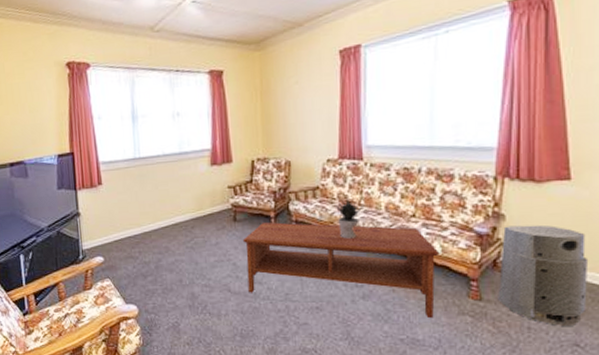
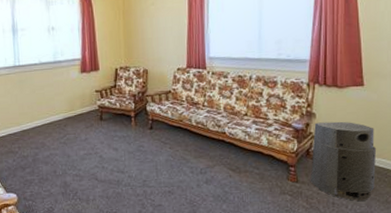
coffee table: present [242,222,440,319] -> none [107,121,266,198]
potted plant: present [334,199,363,239] -> none [183,101,206,134]

